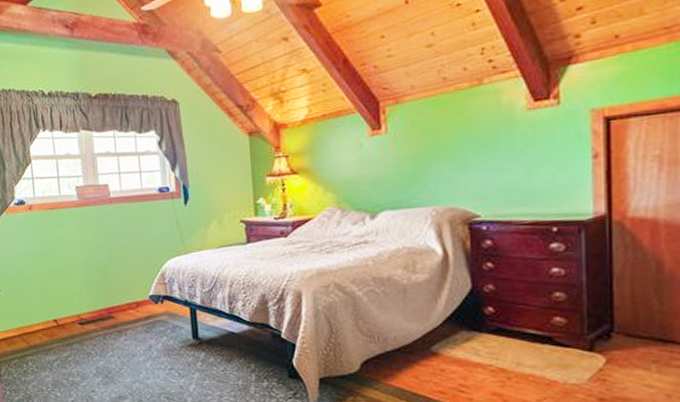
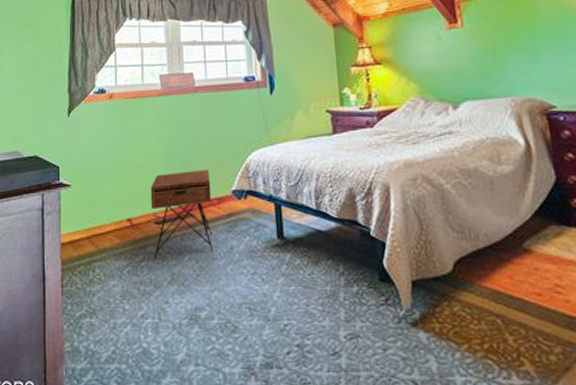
nightstand: none [73,275,134,356] -> present [150,169,214,261]

